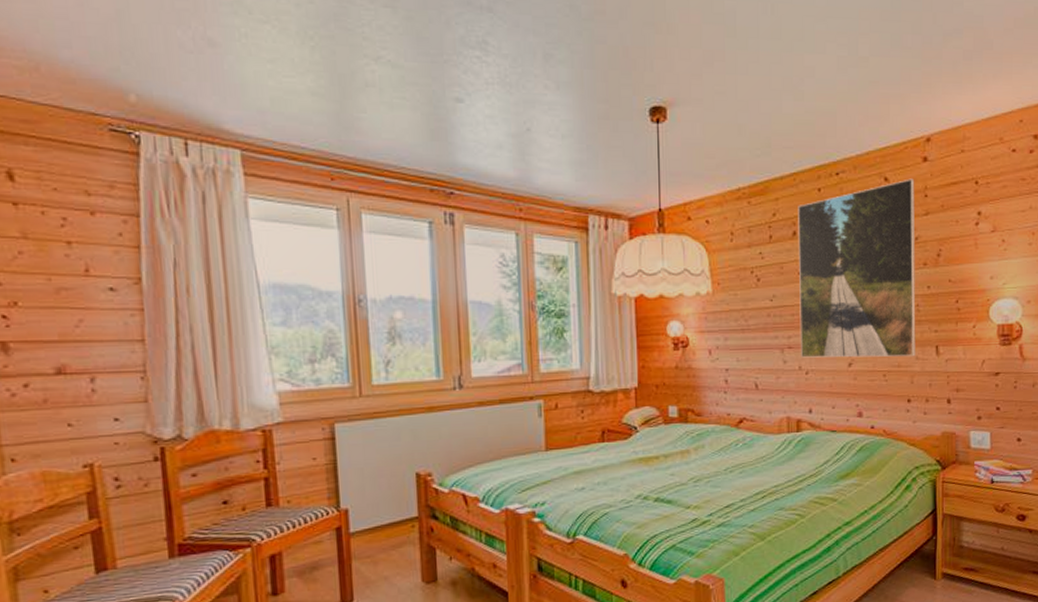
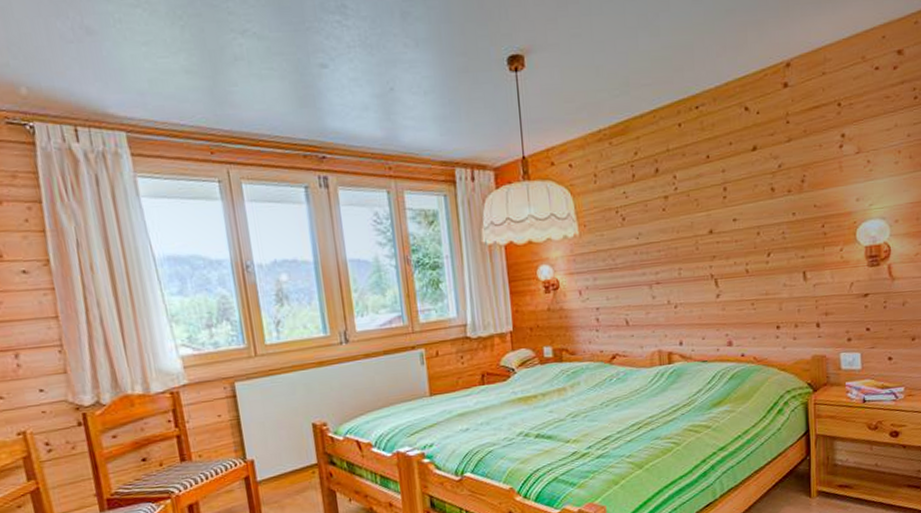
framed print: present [798,178,916,358] -> none [659,106,783,293]

